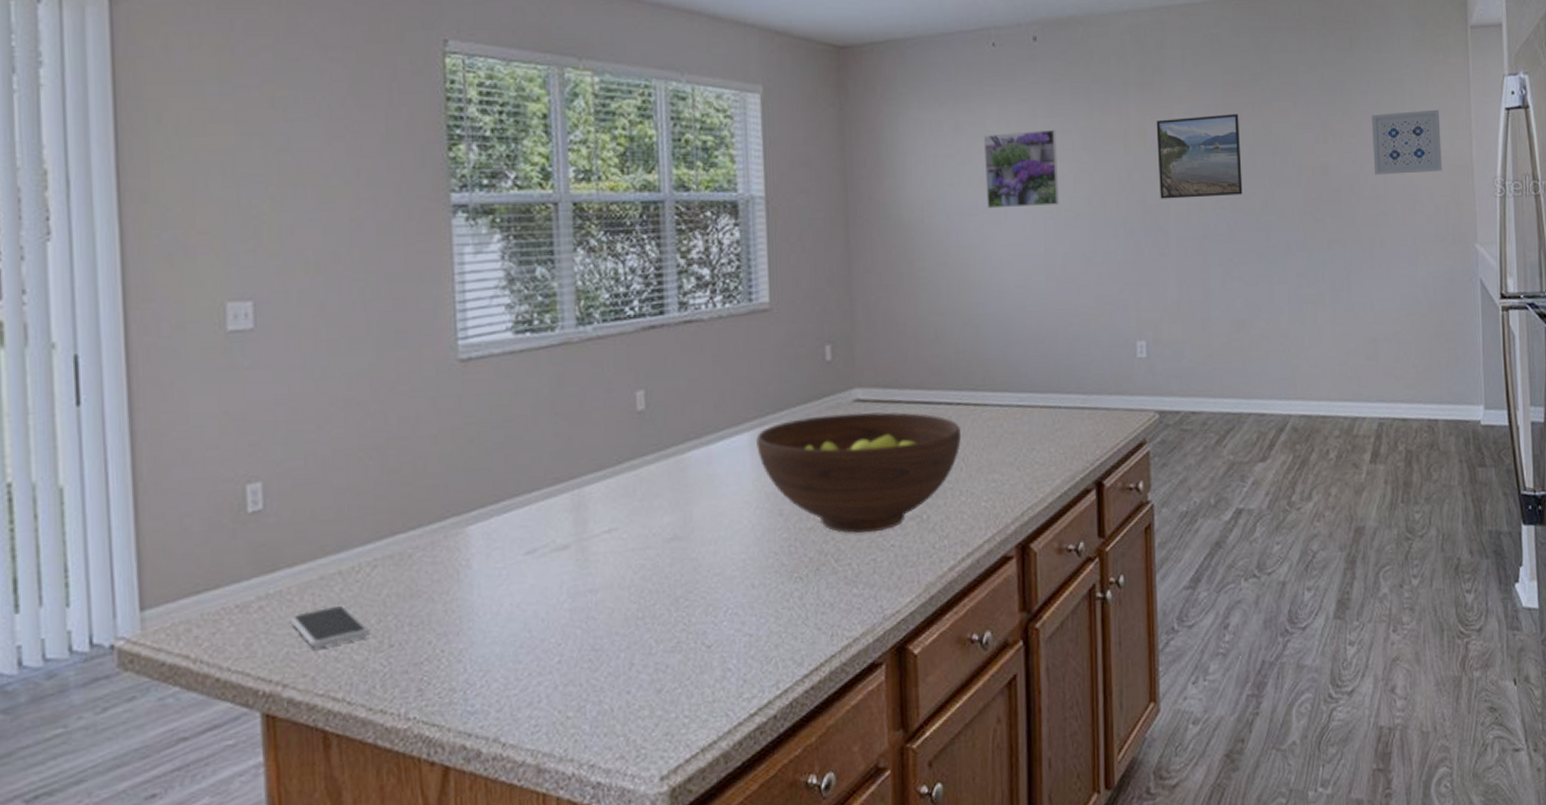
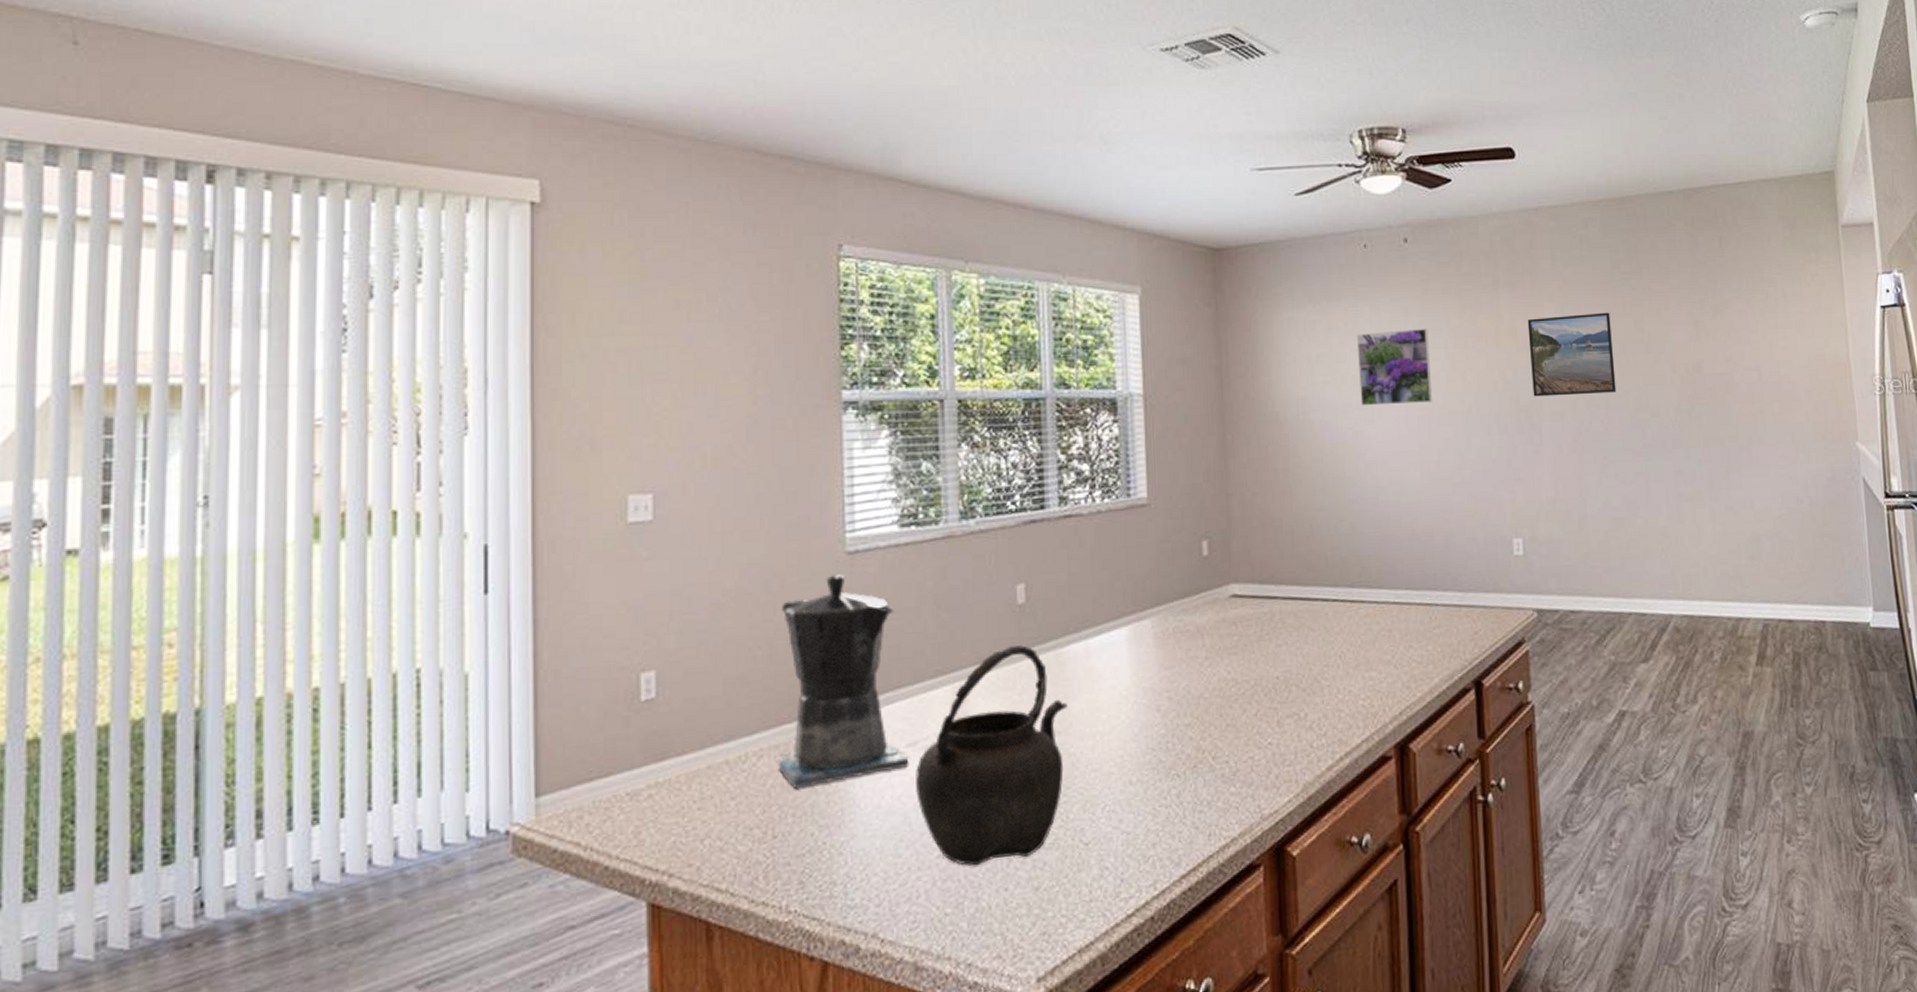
smartphone: present [290,605,369,649] -> none [678,794,754,839]
coffee maker: none [389,382,528,598] -> present [774,574,909,788]
kettle: none [535,452,689,671] -> present [916,645,1068,866]
fruit bowl: present [755,412,962,534] -> none [1133,608,1338,731]
wall art: present [1372,109,1442,175] -> none [1744,307,1819,373]

